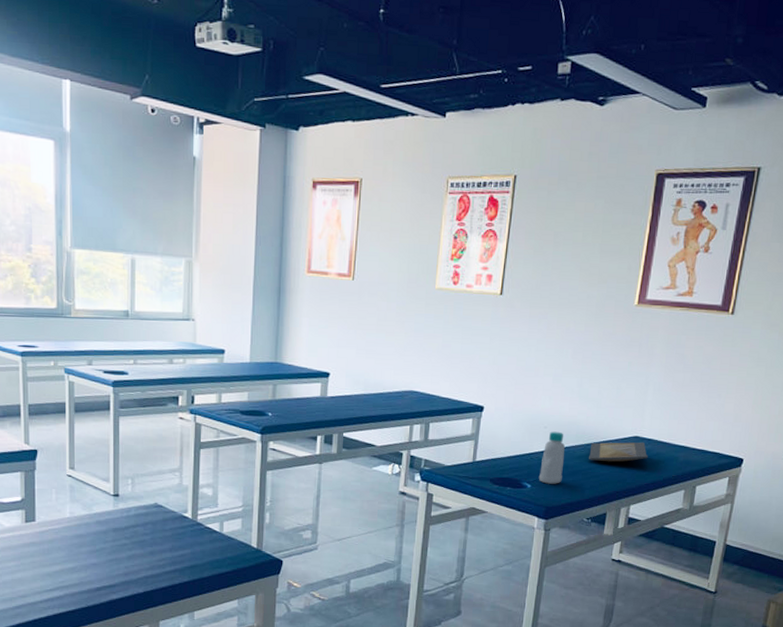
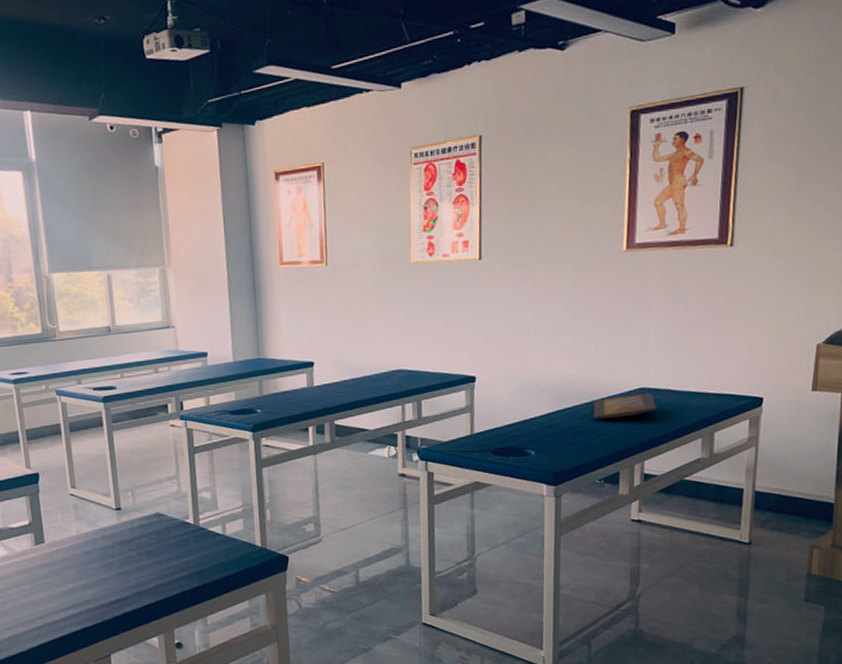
bottle: present [538,431,565,484] -> none [542,393,567,449]

